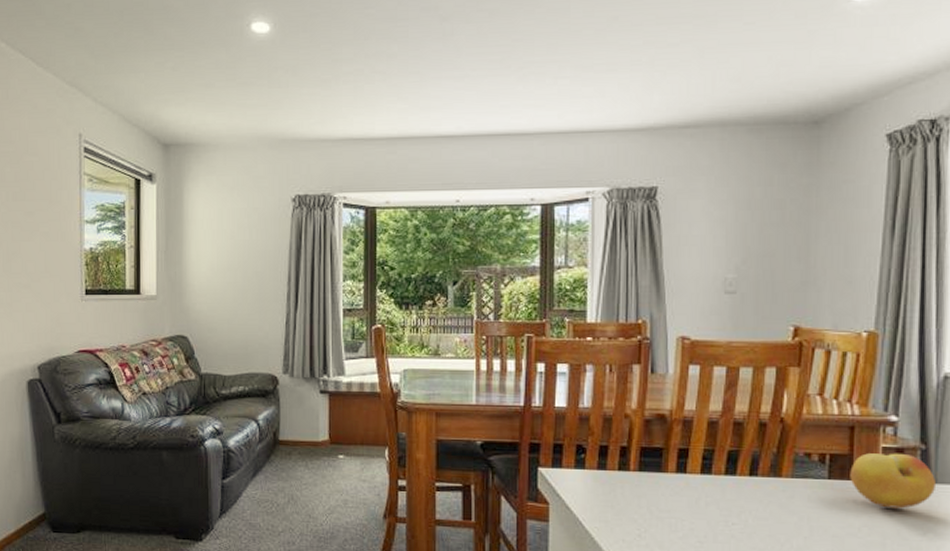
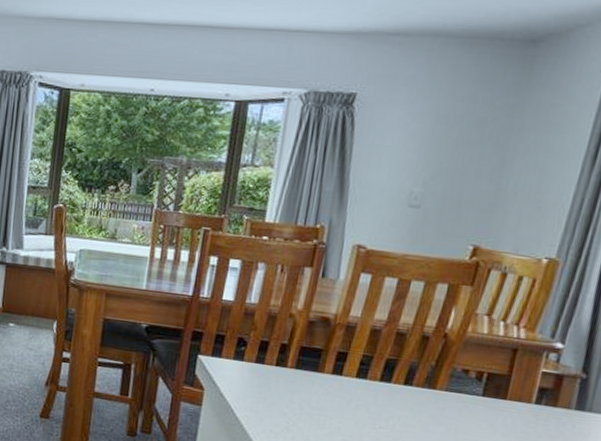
fruit: present [850,453,935,509] -> none [503,376,591,432]

